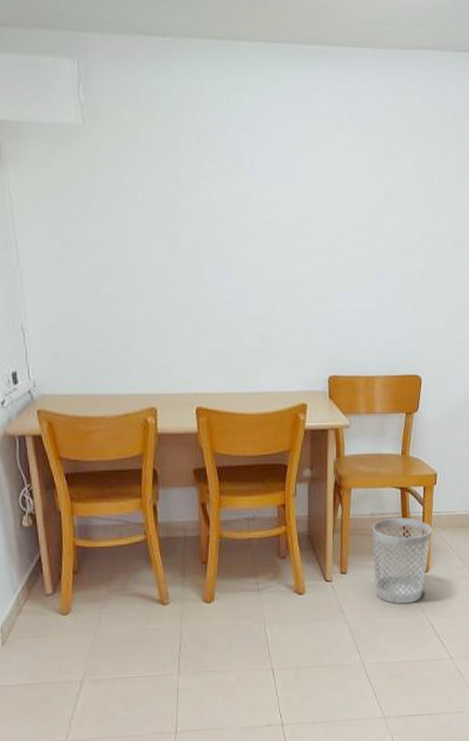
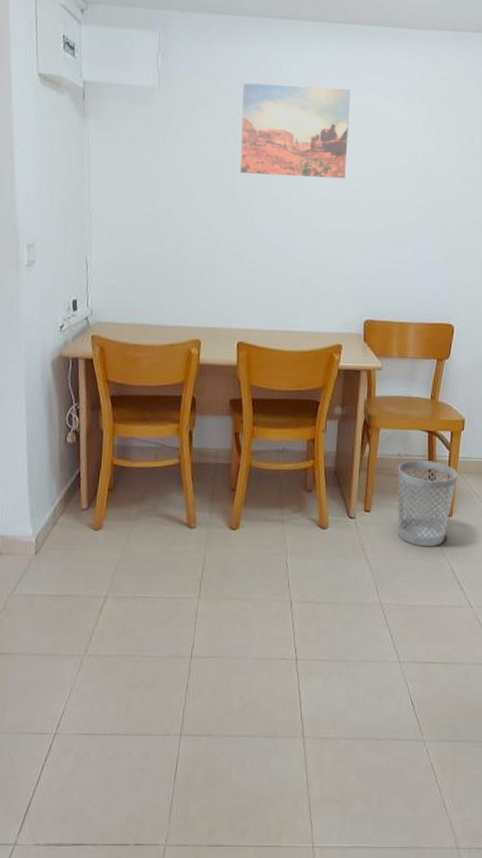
wall art: none [178,116,299,223] -> present [240,82,351,179]

